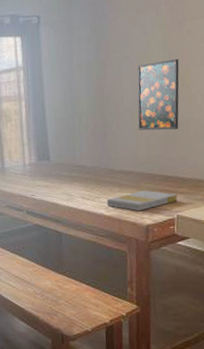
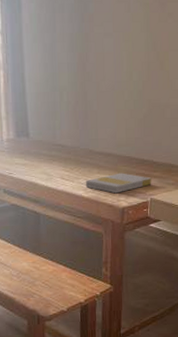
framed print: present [137,58,180,131] -> none [118,41,160,114]

